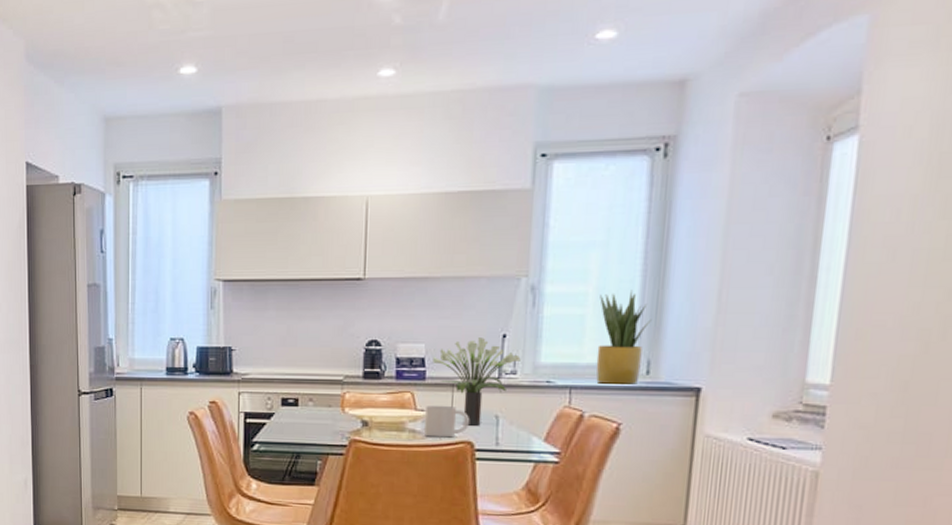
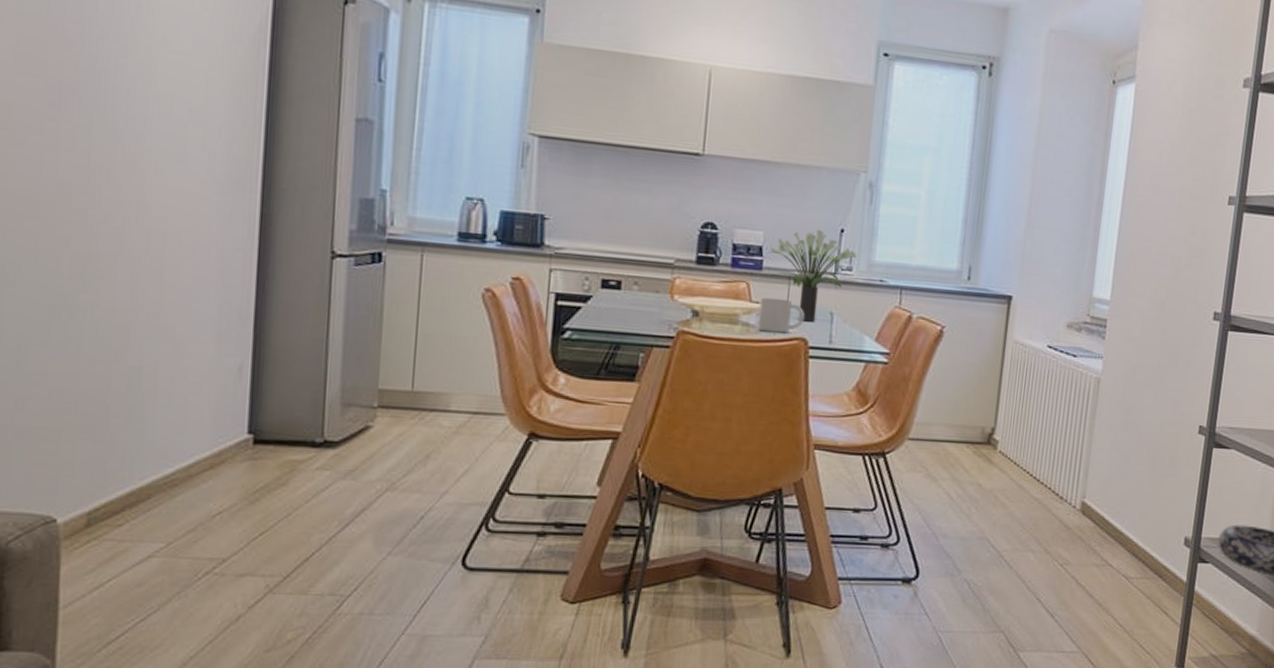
planter: present [595,289,652,384] -> none [924,197,974,289]

